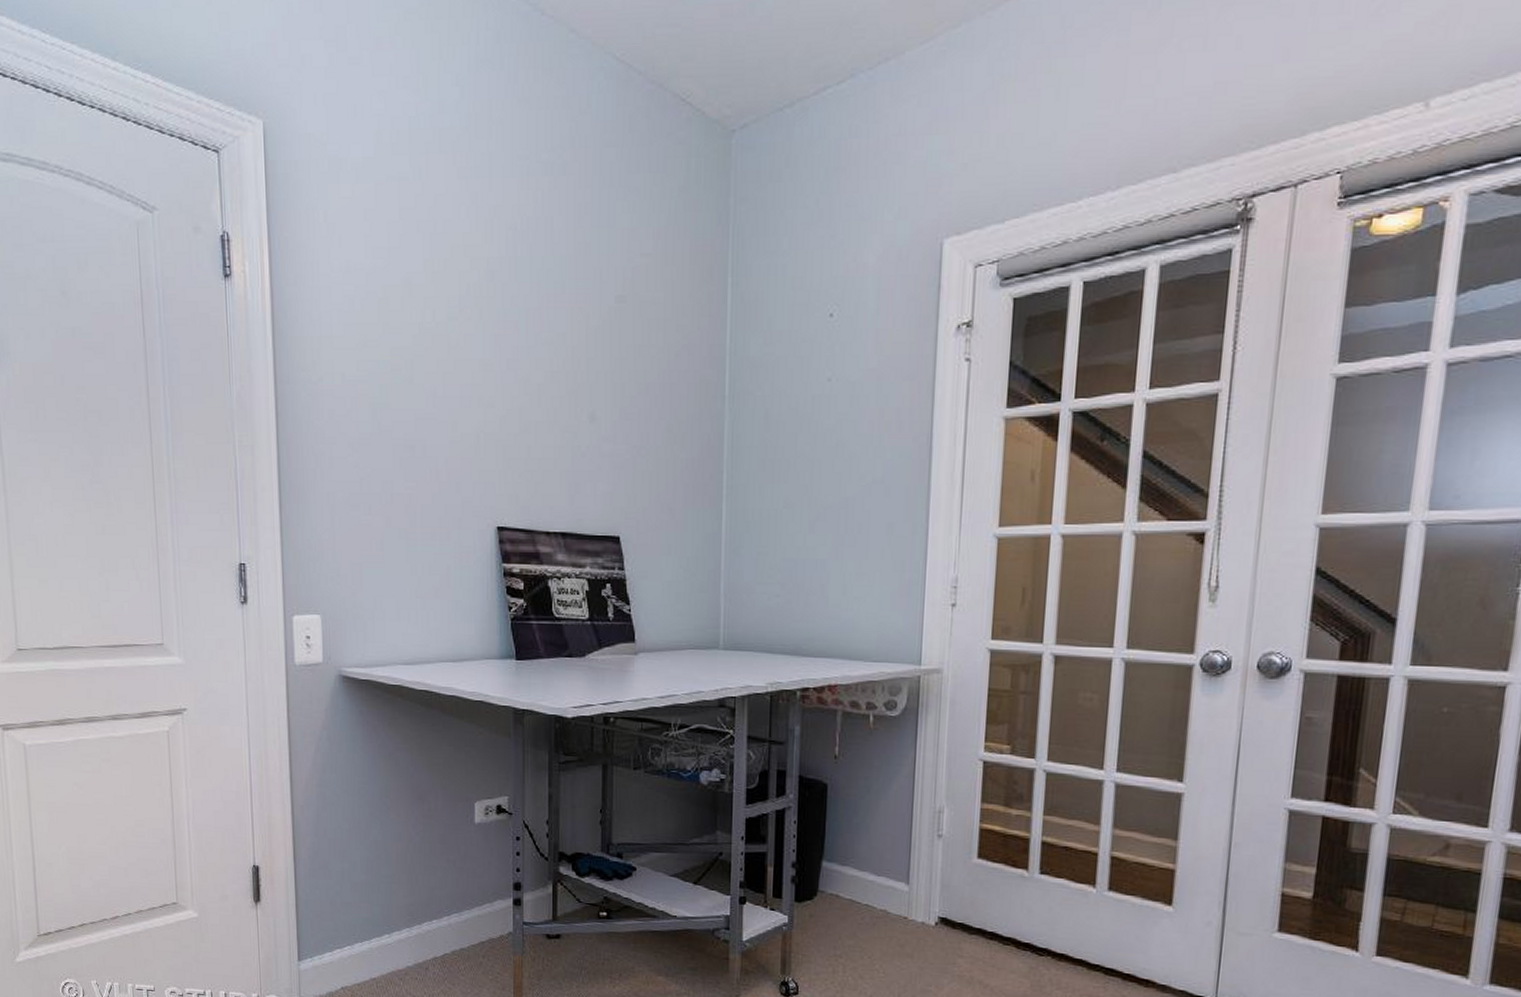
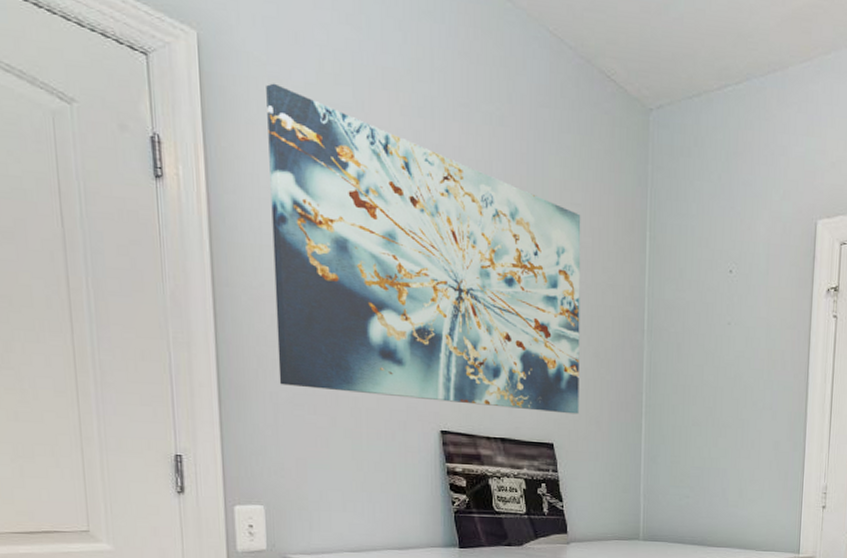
wall art: none [326,163,652,501] -> present [266,83,581,414]

